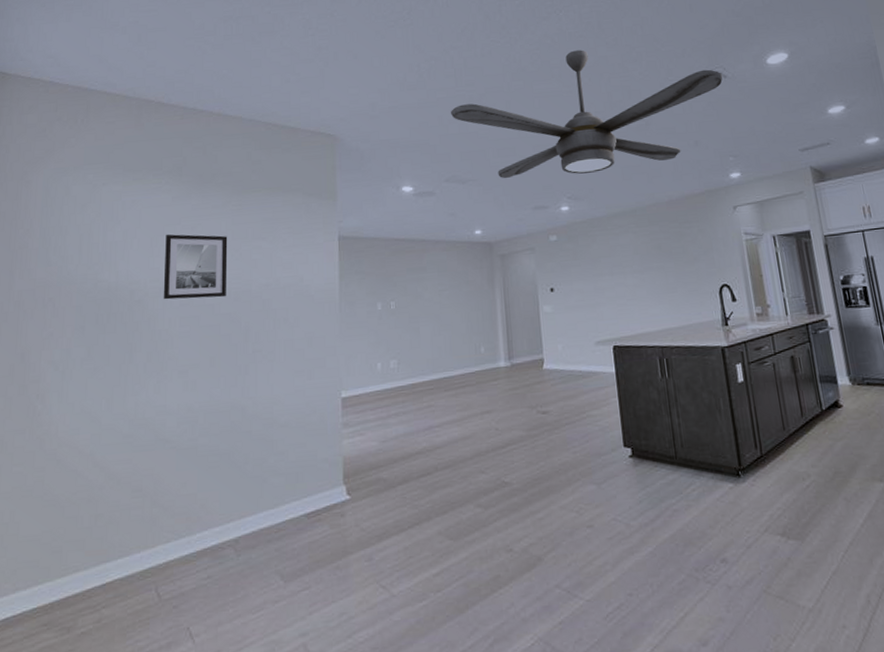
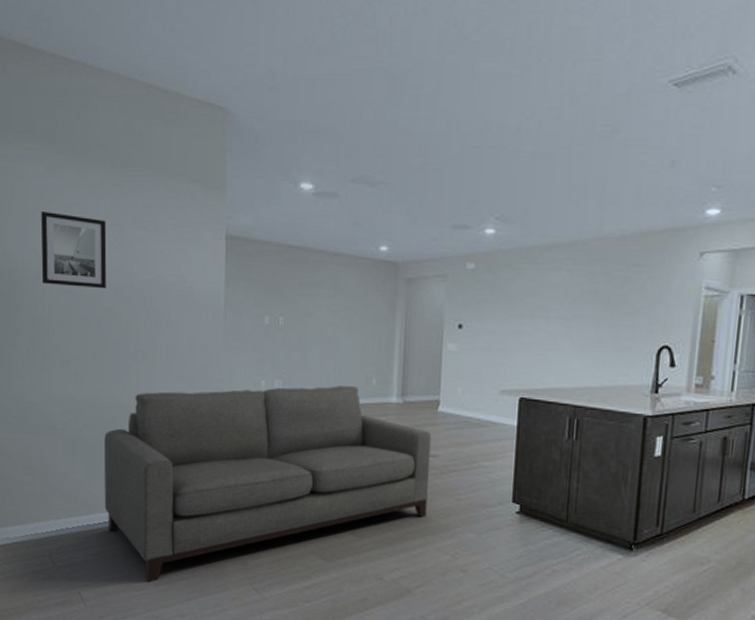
sofa: none [219,356,547,601] -> present [104,385,432,583]
ceiling fan: present [451,50,723,179] -> none [367,15,732,189]

